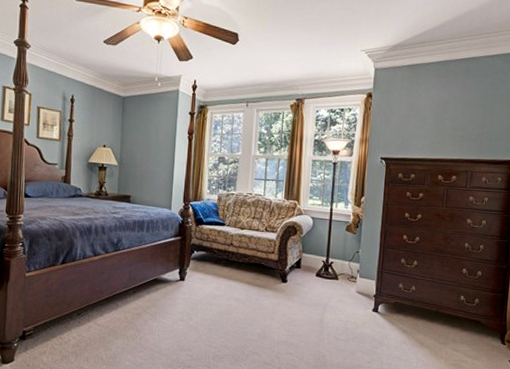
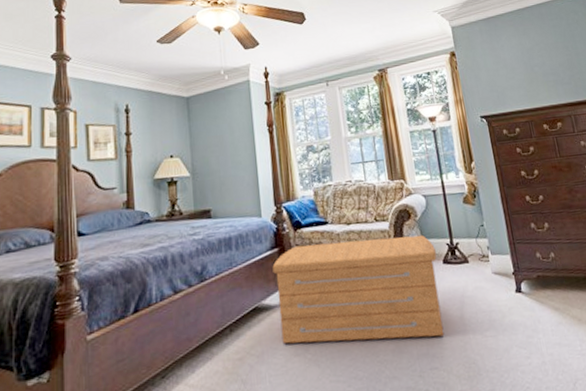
coffee table: none [172,238,312,331] -> present [272,235,444,344]

